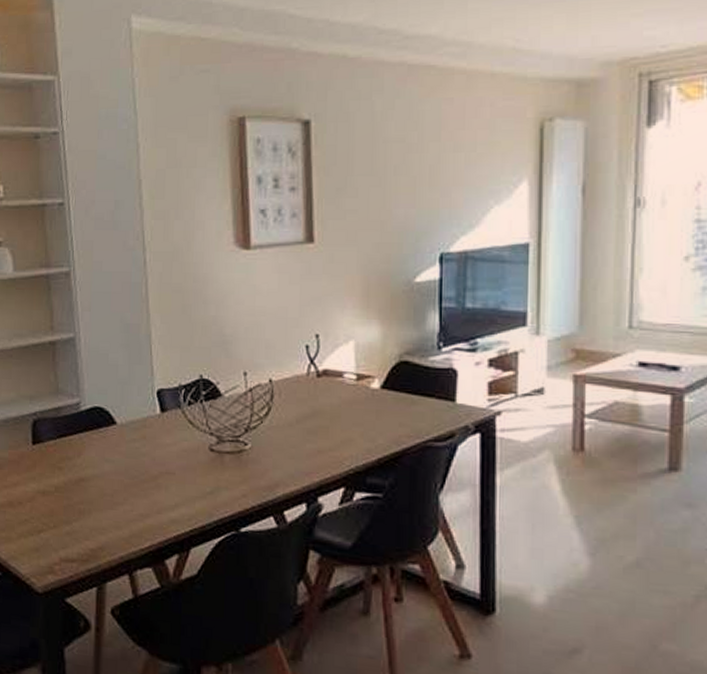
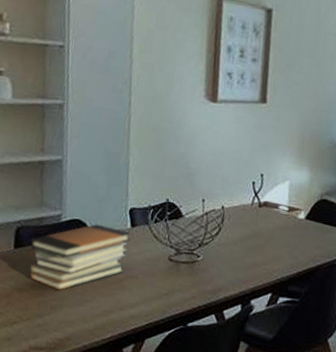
book stack: none [49,411,162,492] -> present [29,224,132,291]

